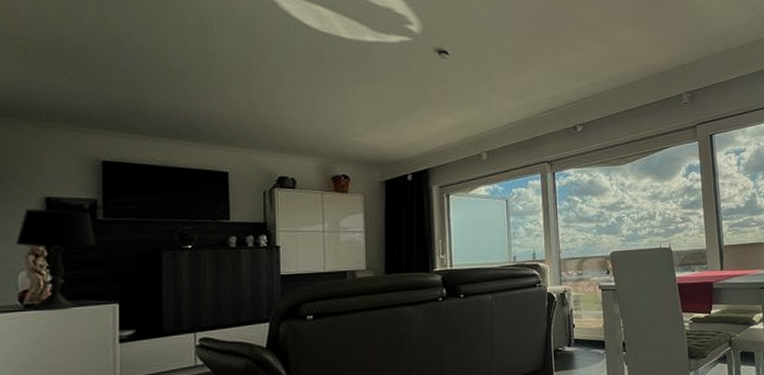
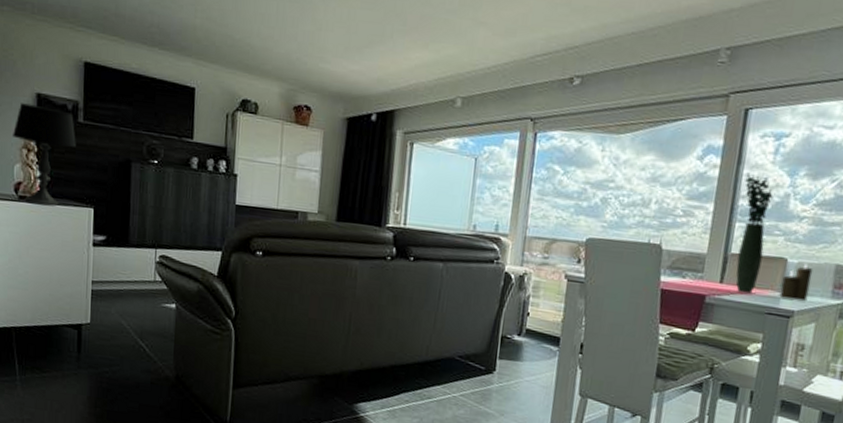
vase: none [721,182,748,275] -> present [736,172,774,294]

